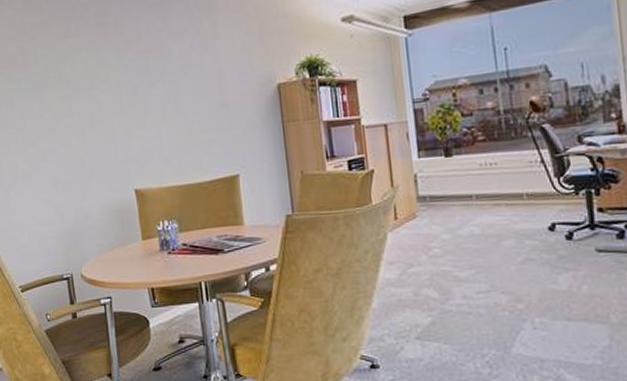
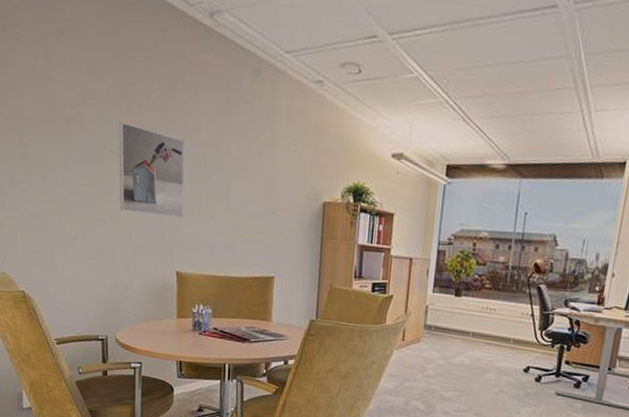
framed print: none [59,47,134,137] -> present [119,122,185,218]

